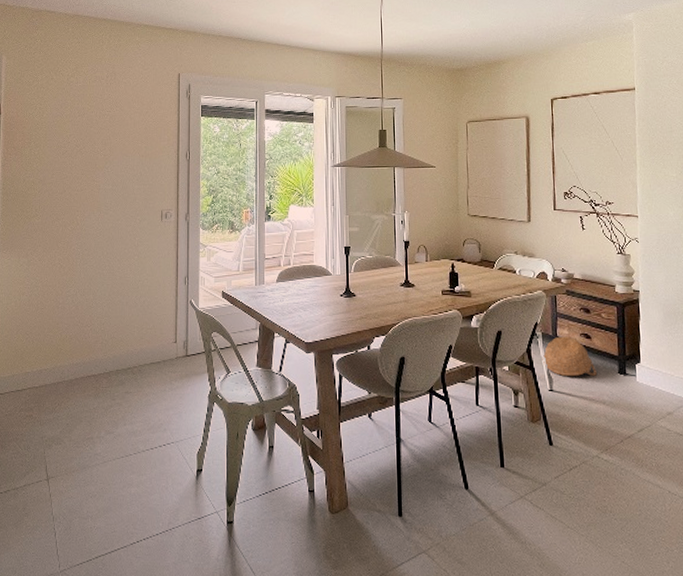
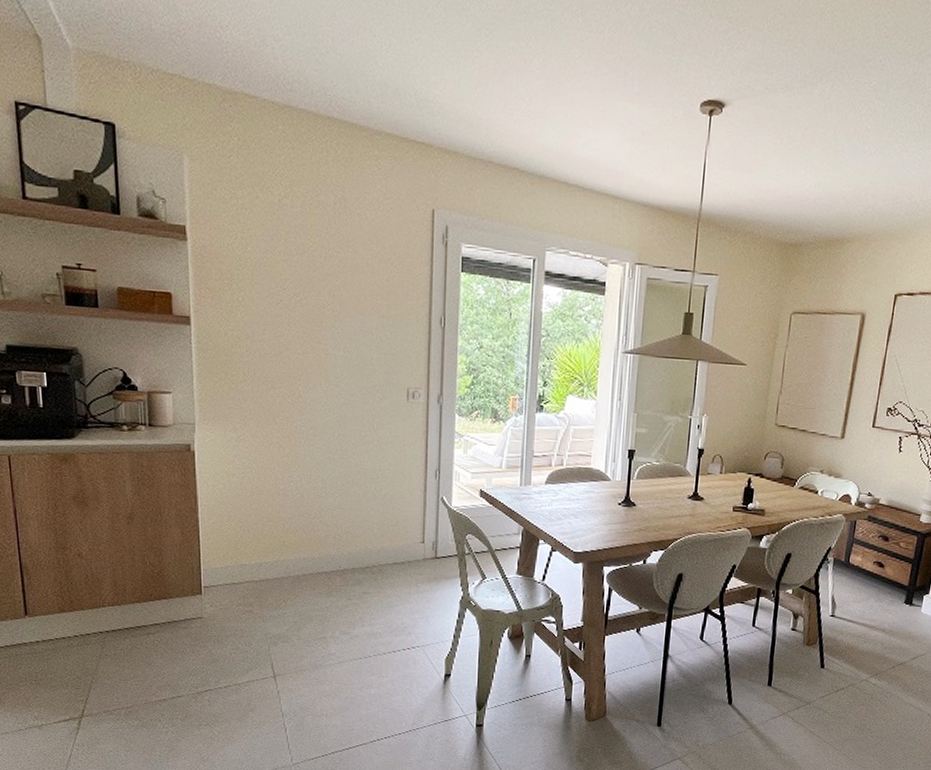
woven basket: present [542,336,597,376] -> none [829,563,883,604]

